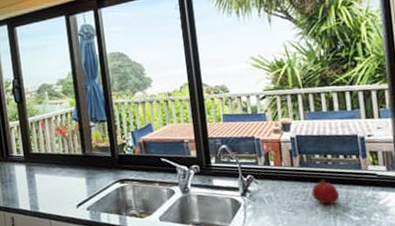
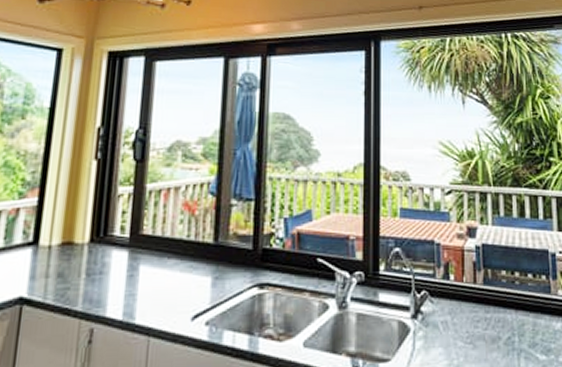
fruit: present [311,179,340,205] -> none [495,303,526,337]

